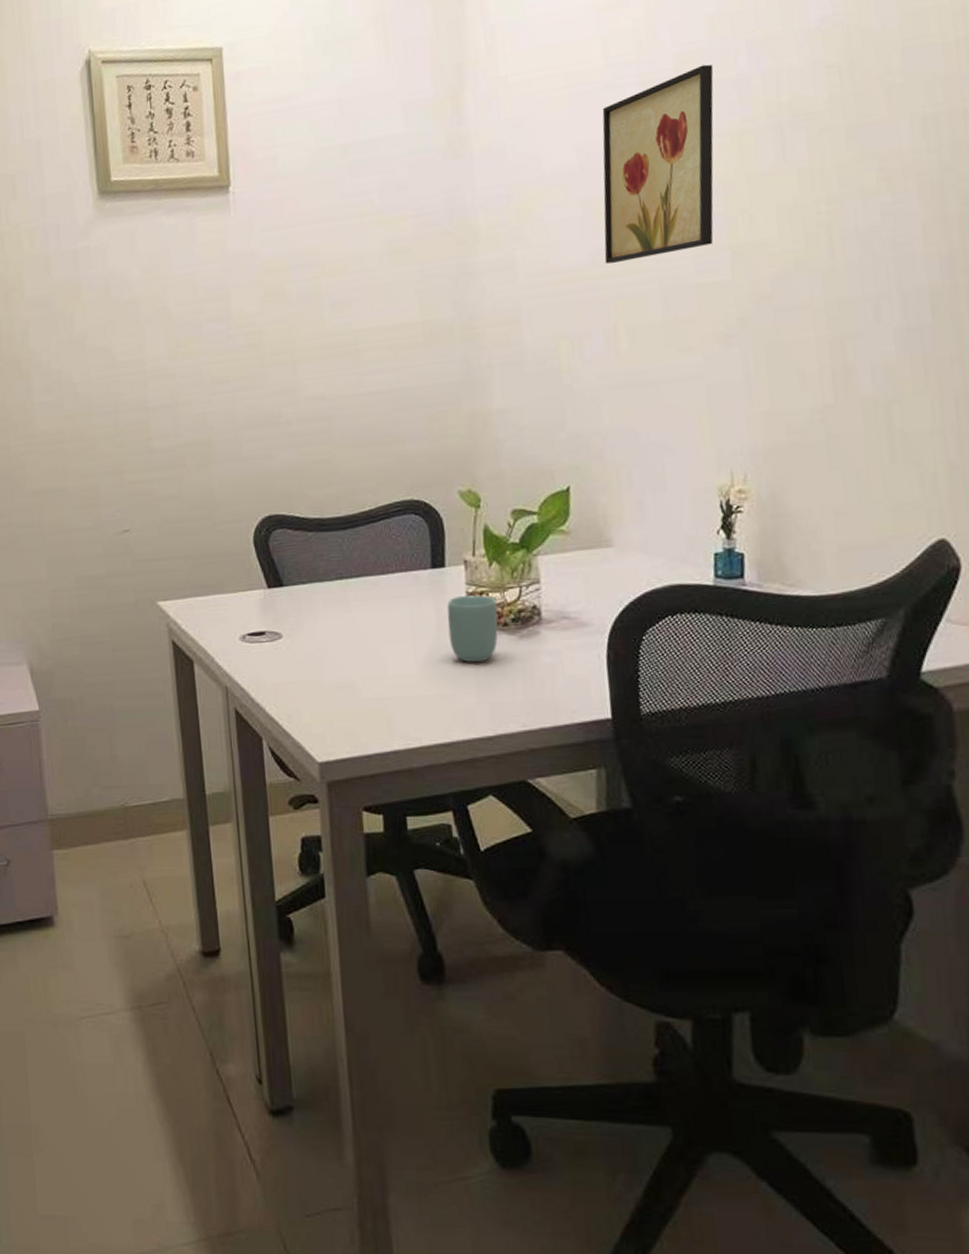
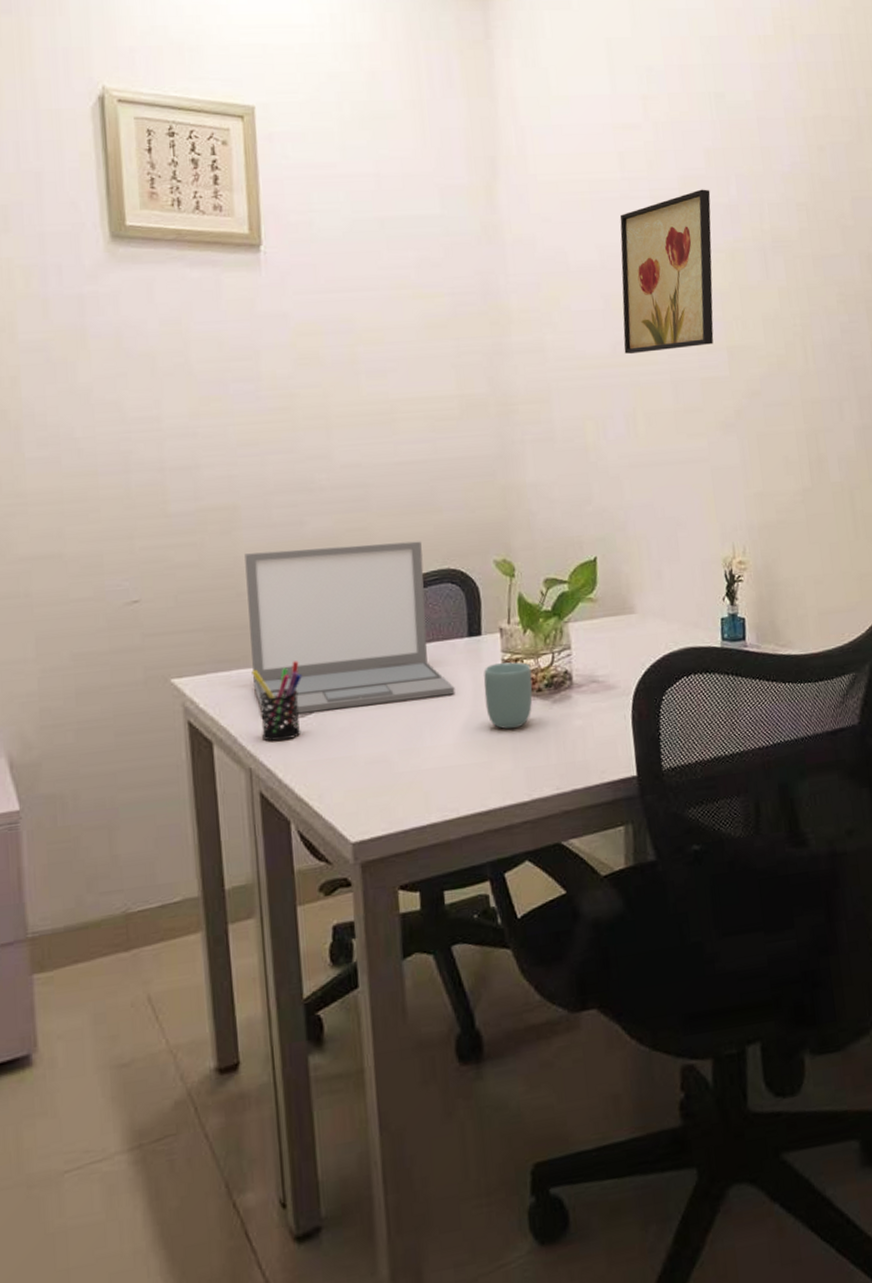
laptop: none [219,472,418,640] -> present [244,541,455,718]
pen holder: none [226,588,271,663] -> present [252,661,302,742]

